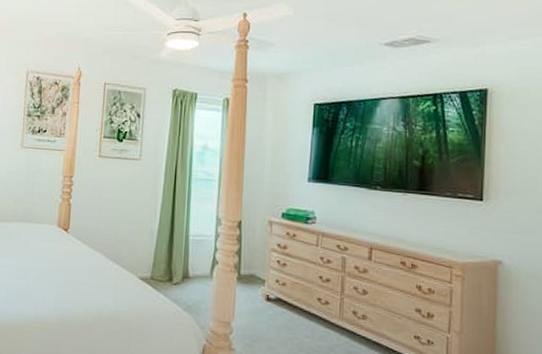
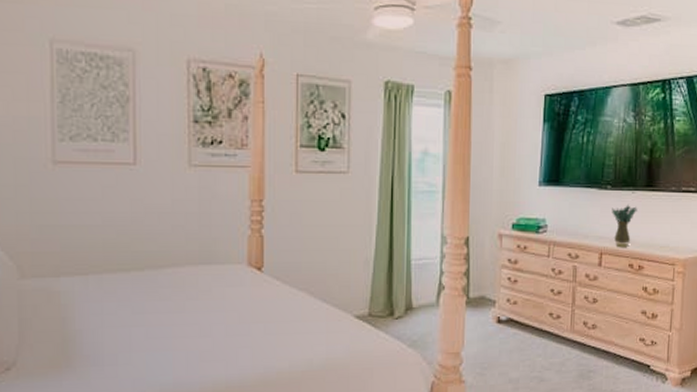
vase: none [382,205,409,246] -> present [612,205,638,248]

